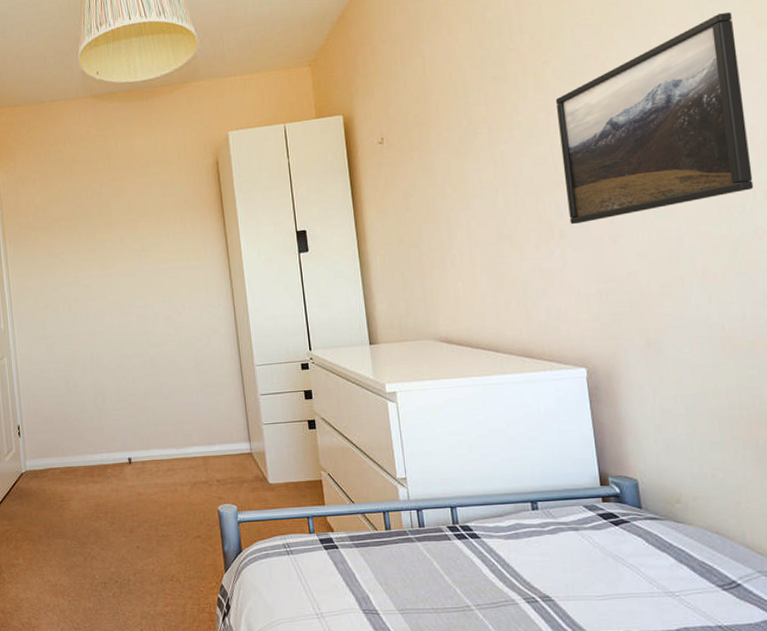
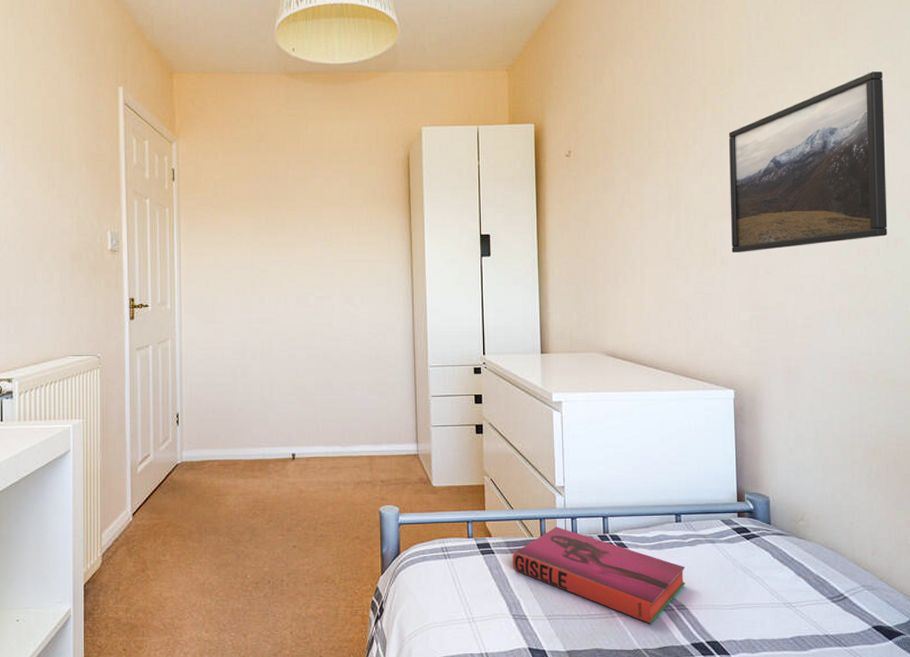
hardback book: none [357,519,549,618] -> present [512,527,686,625]

